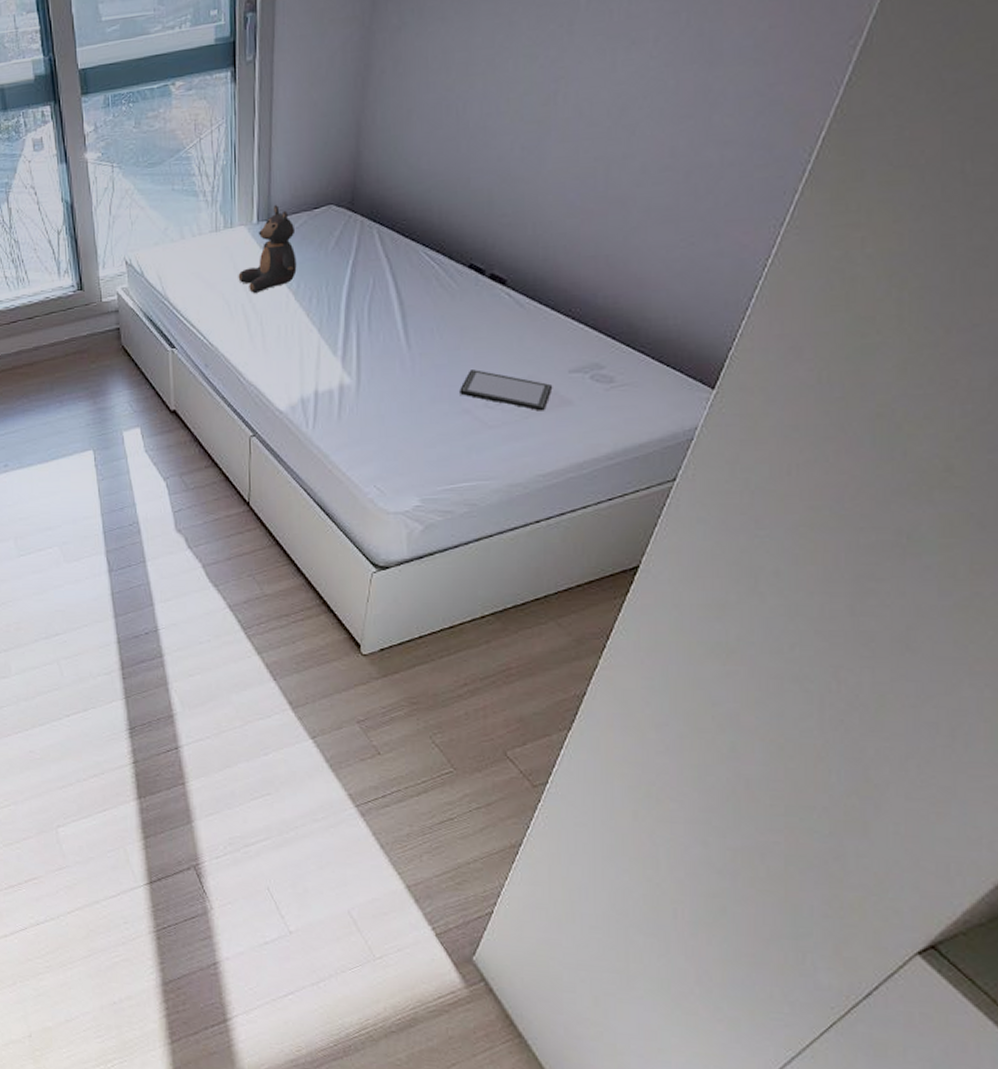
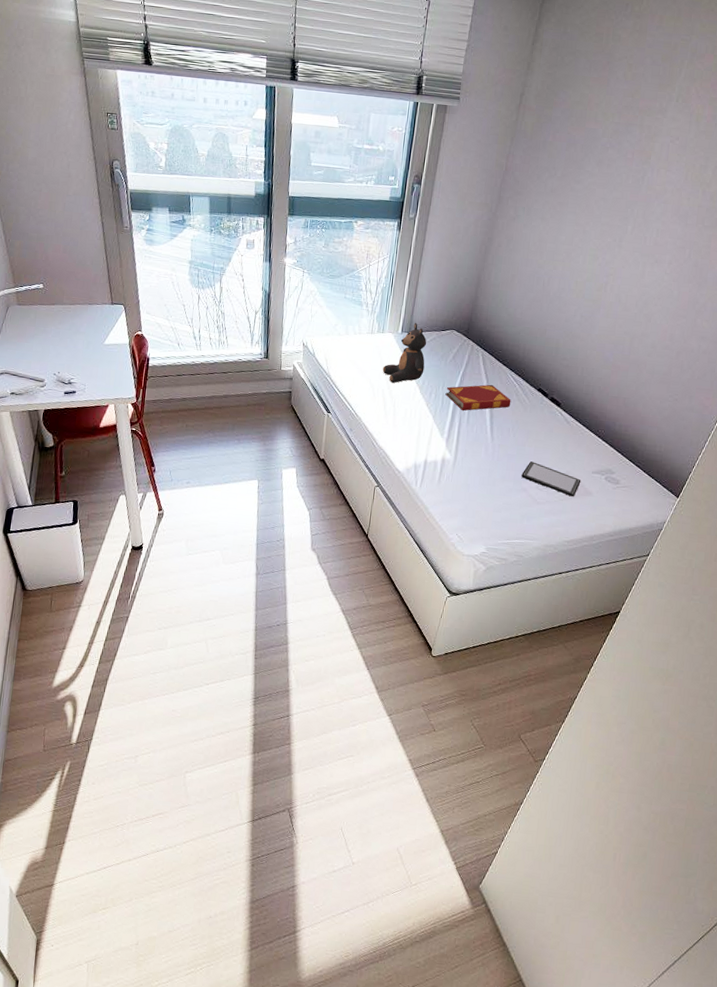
hardback book: none [331,271,430,314] -> present [445,384,511,411]

